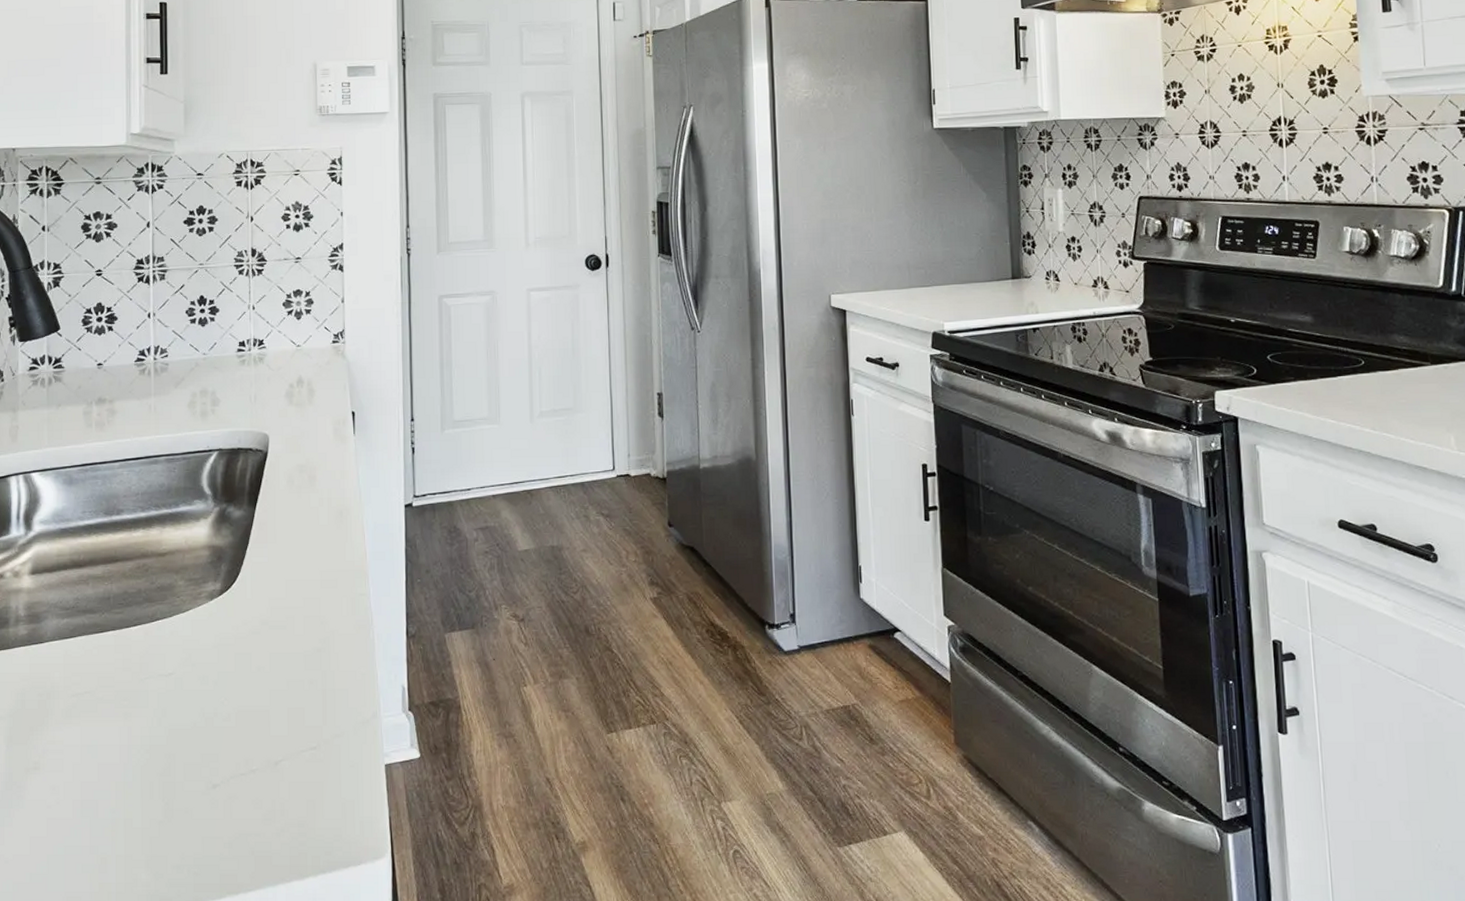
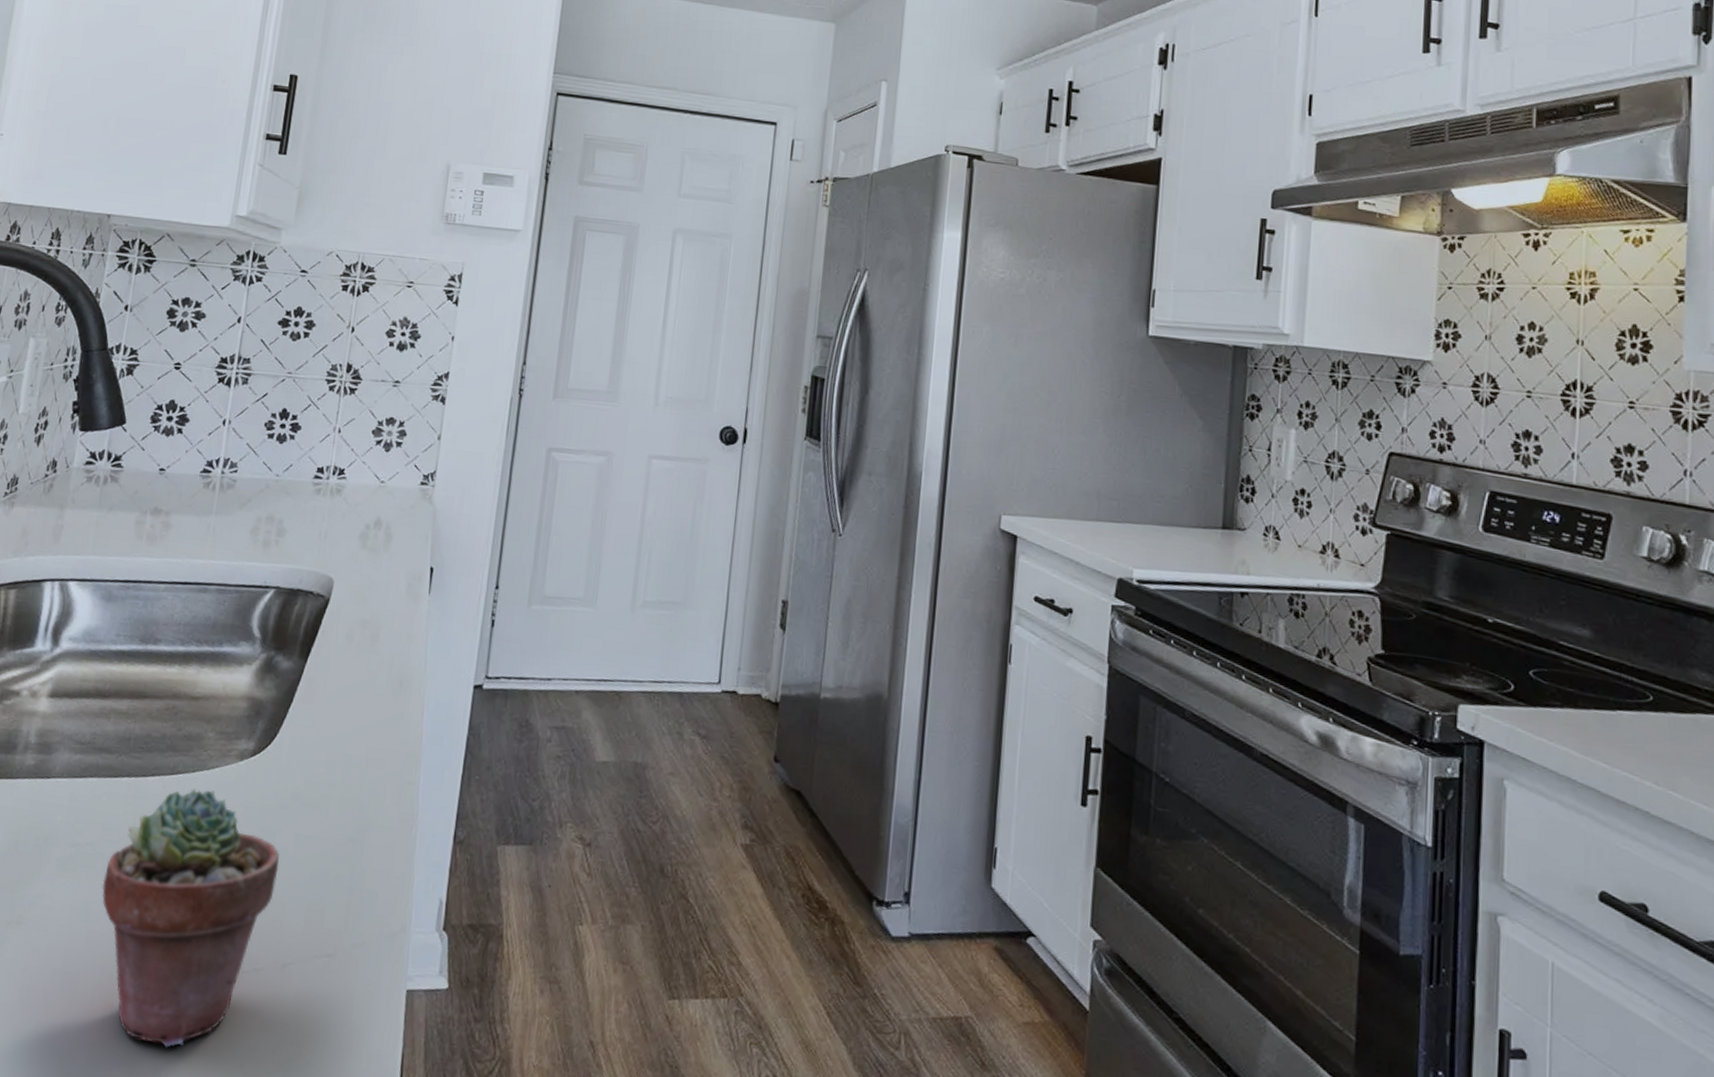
potted succulent: none [105,629,259,848] -> present [102,789,280,1048]

